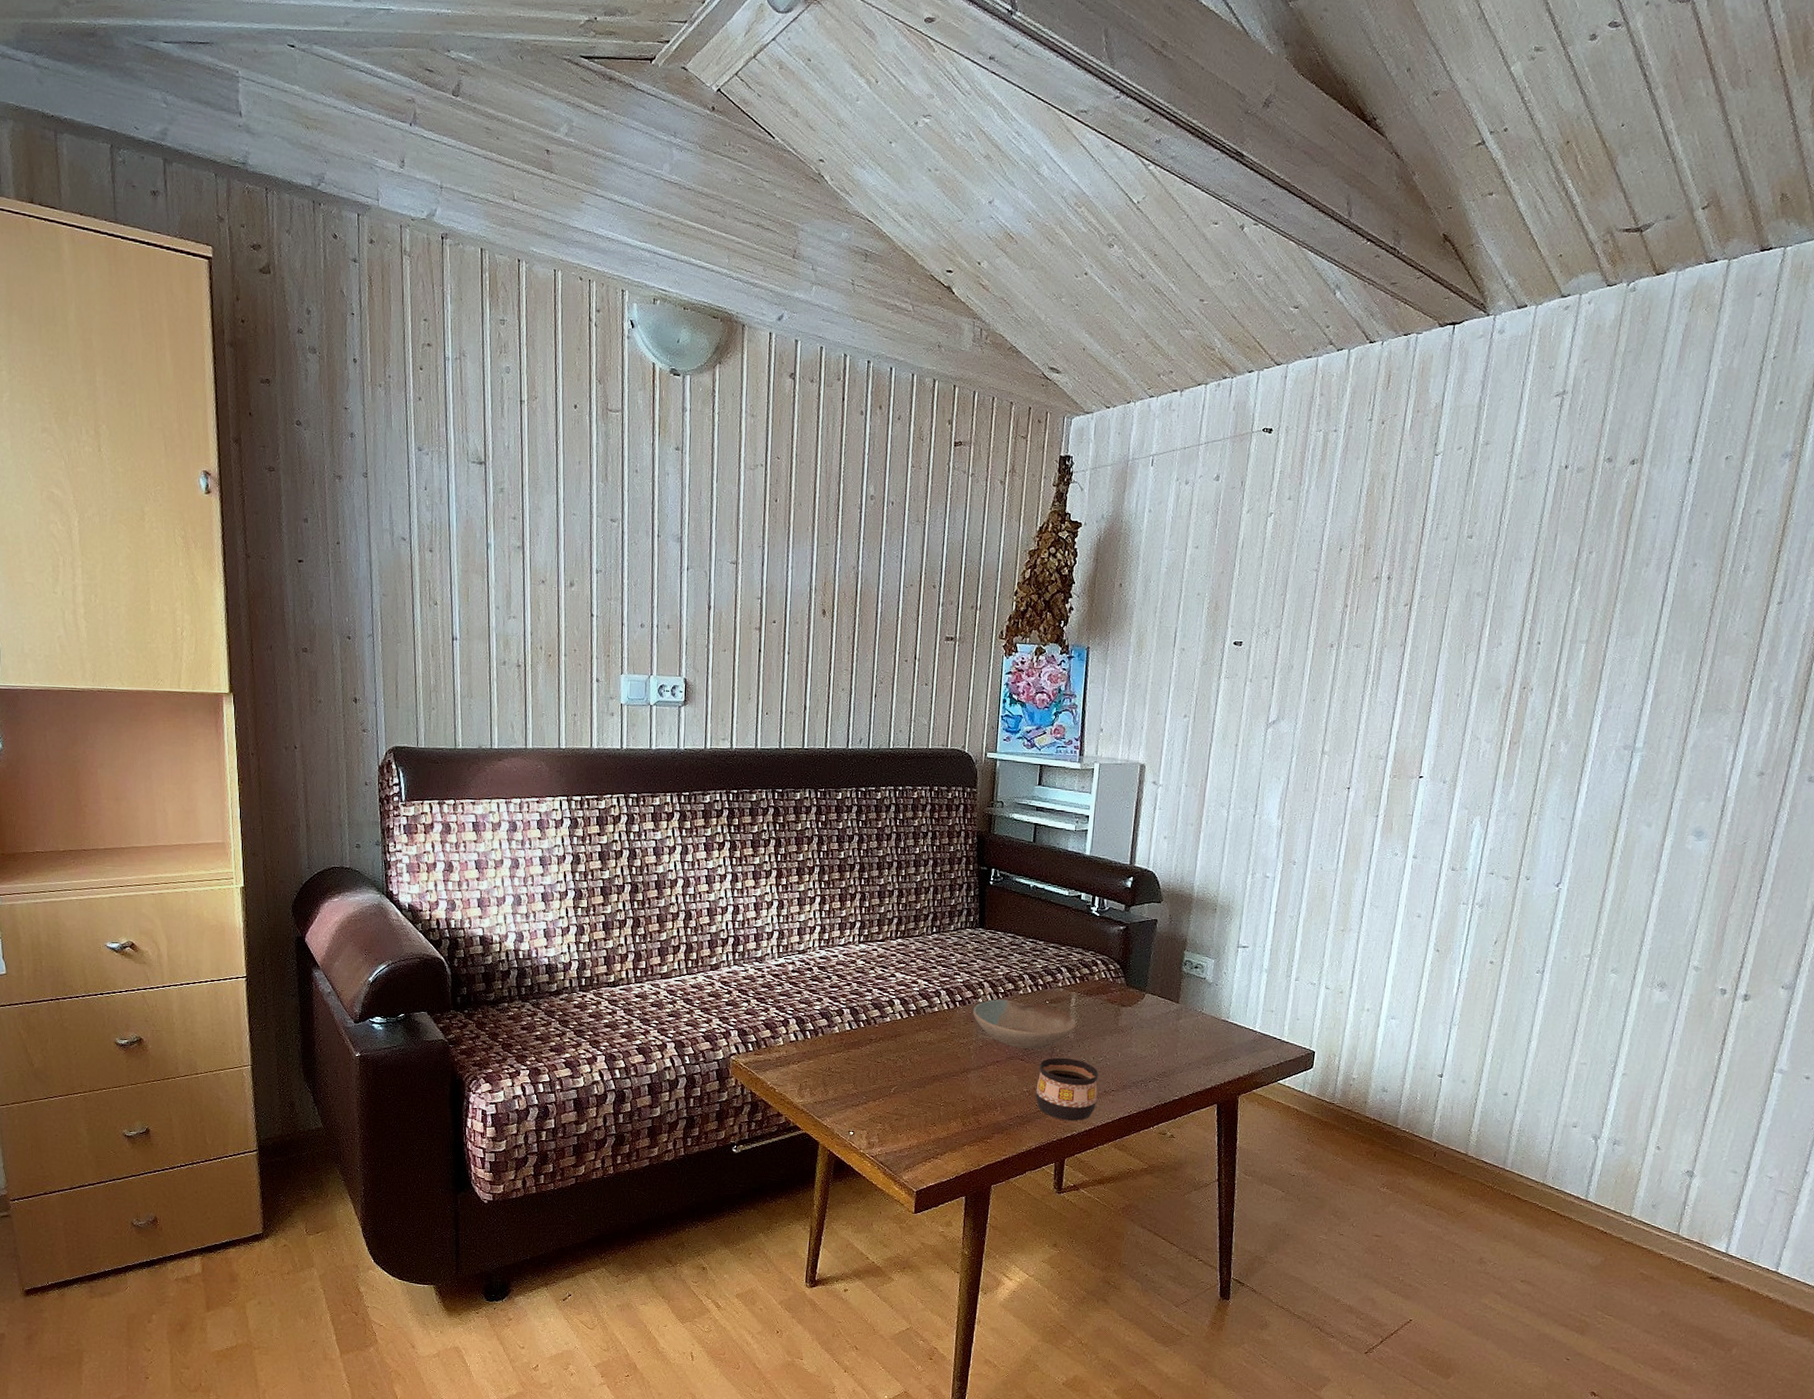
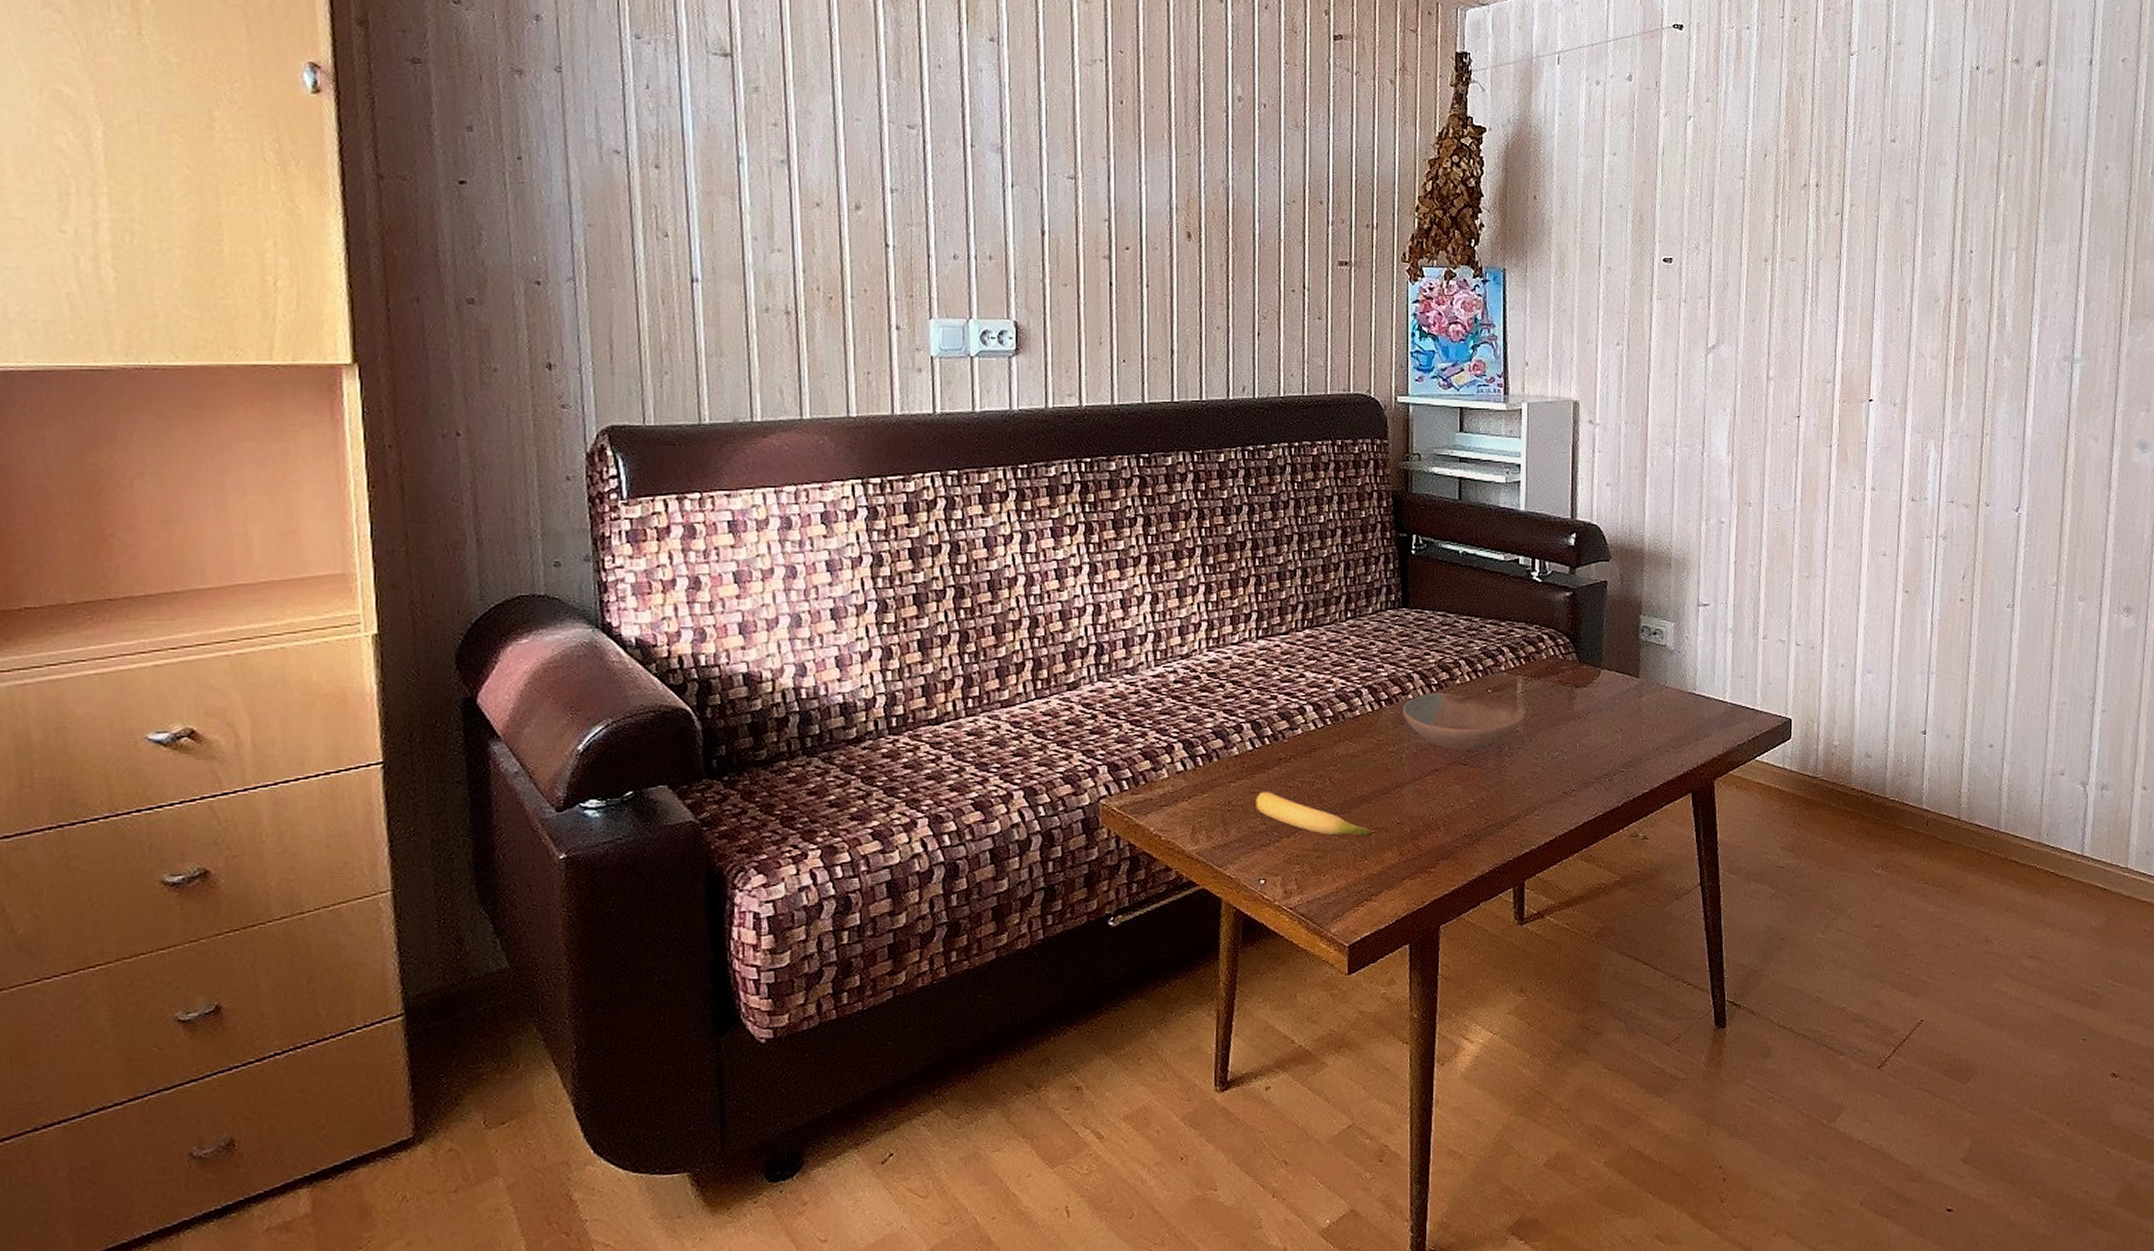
banana: none [850,1064,941,1107] -> present [1256,792,1372,836]
cup: present [1035,1057,1099,1122] -> none [1484,756,1556,834]

